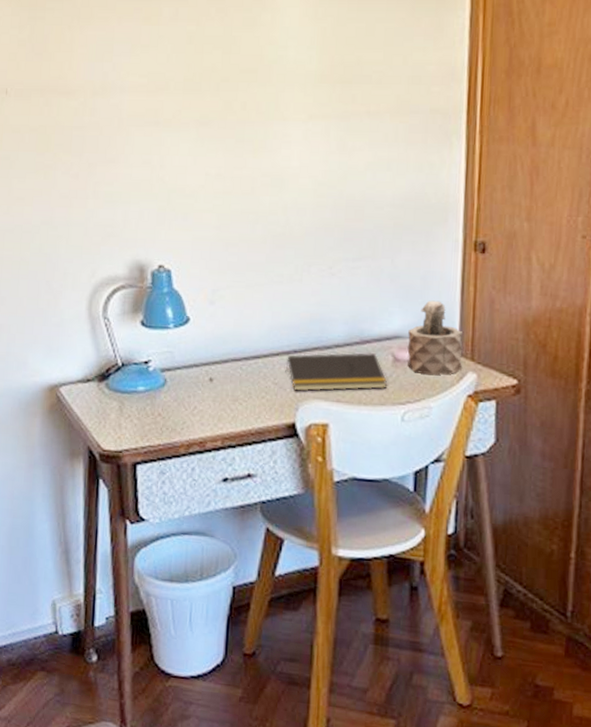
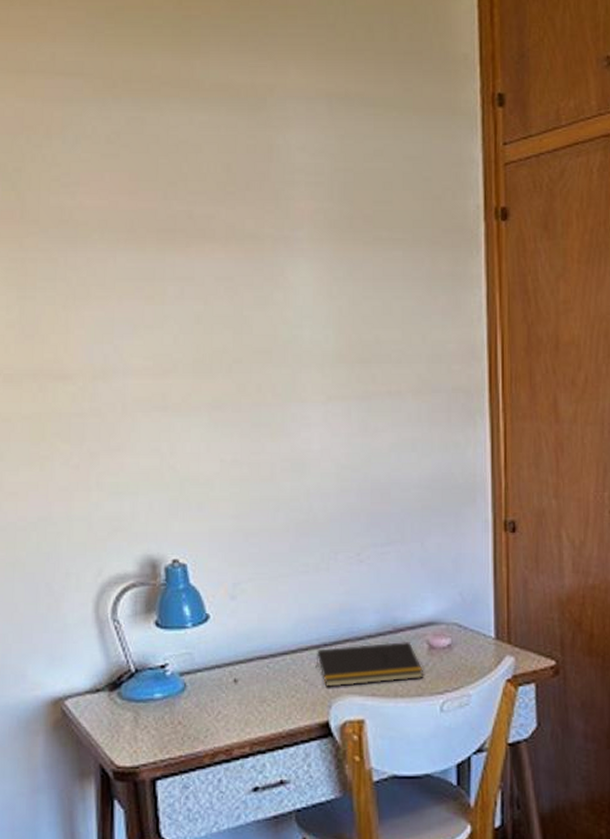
succulent plant: present [407,300,463,376] -> none [442,583,499,661]

